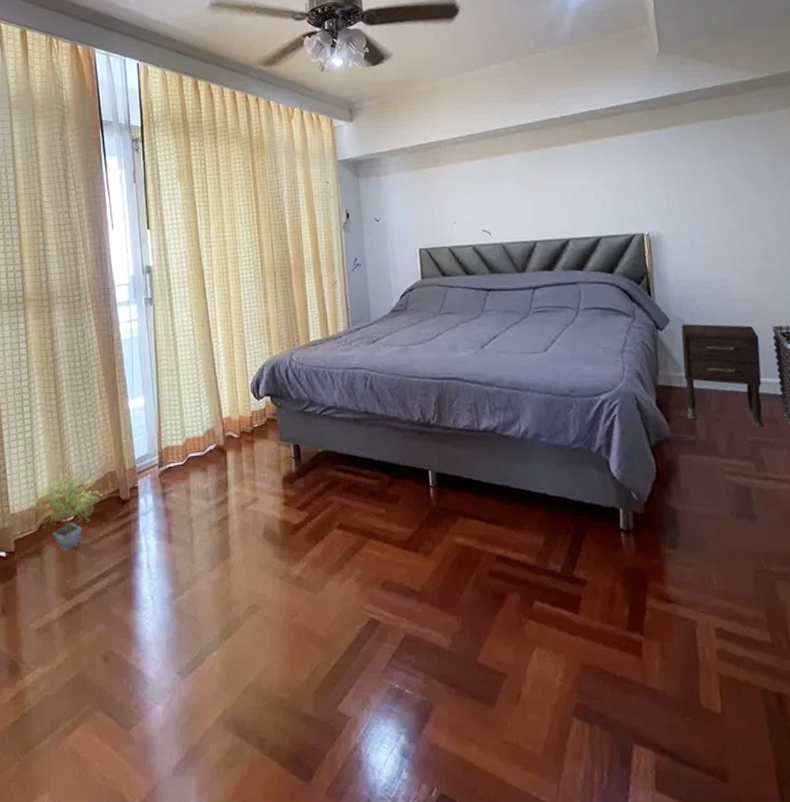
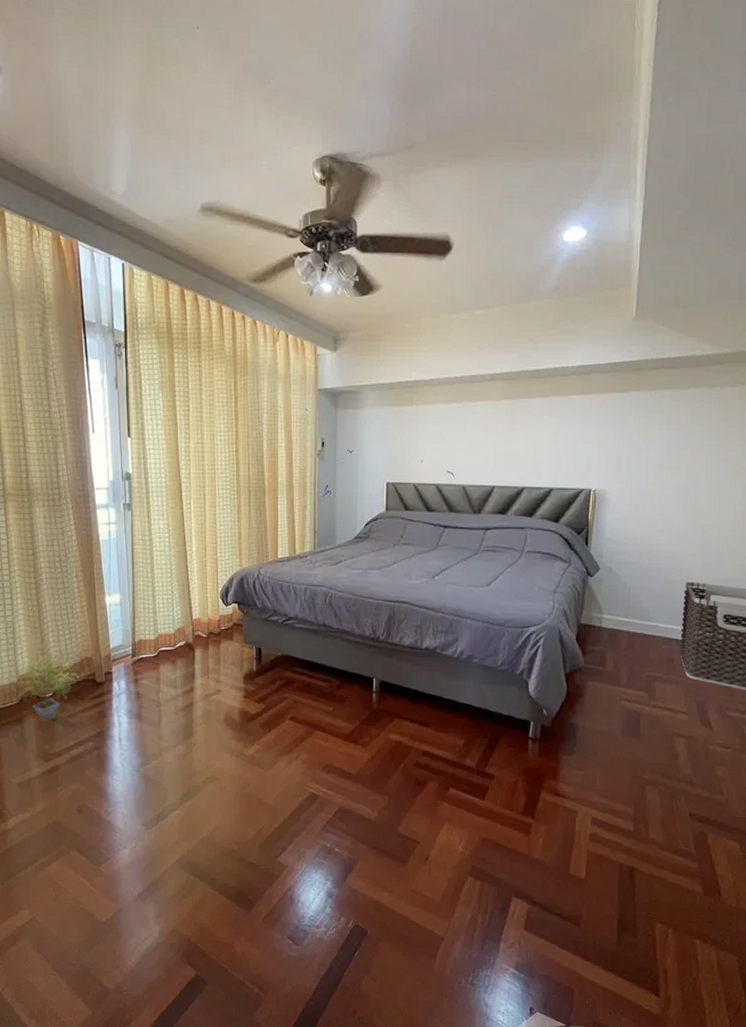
nightstand: present [681,324,763,427] -> none [600,573,673,665]

